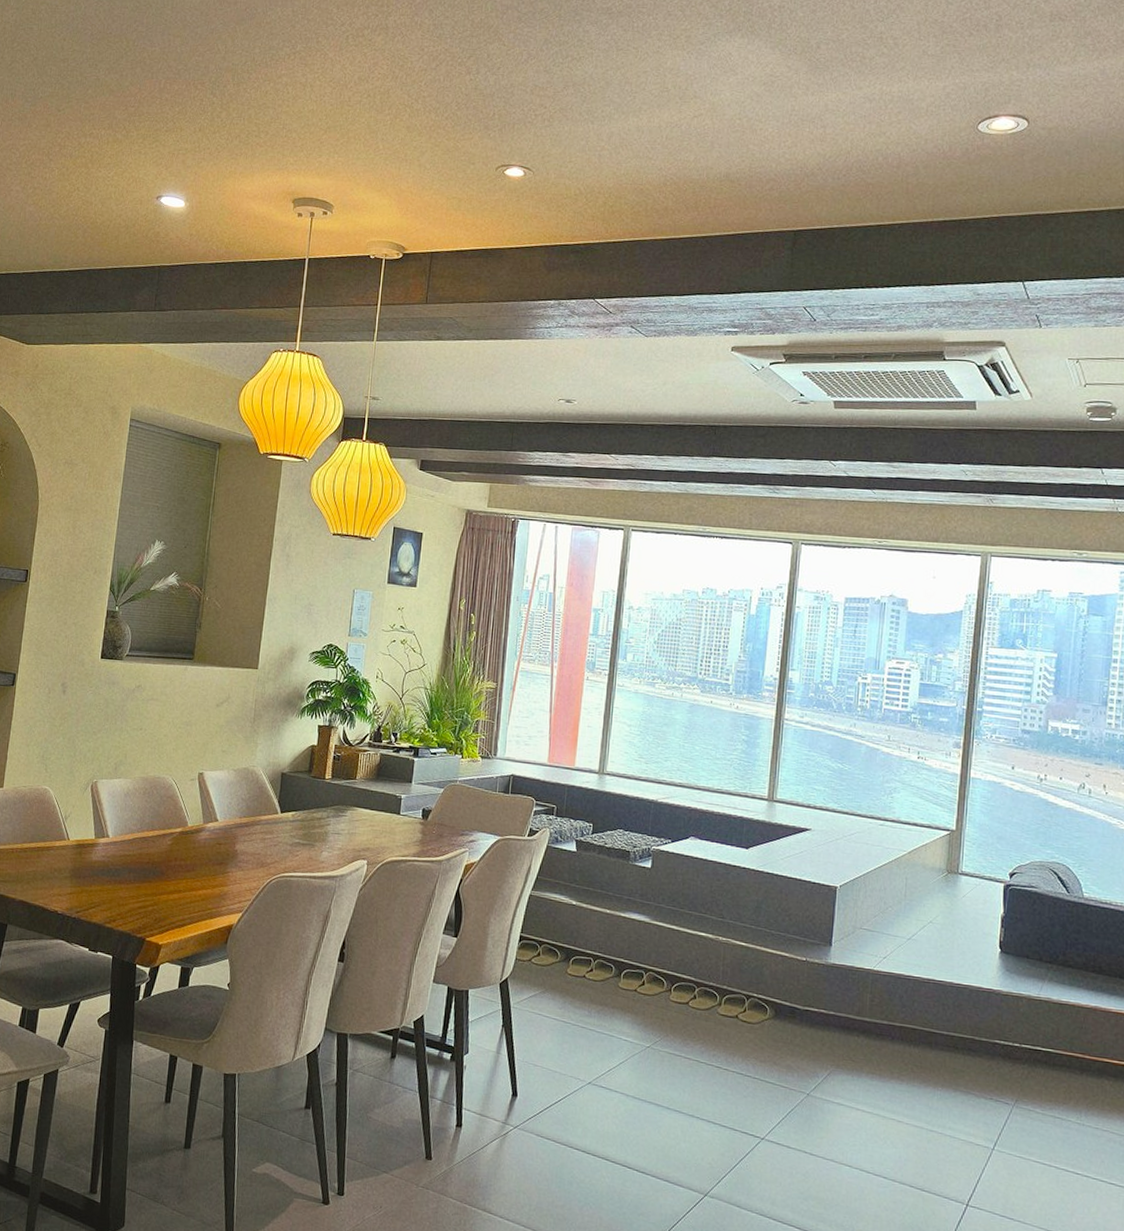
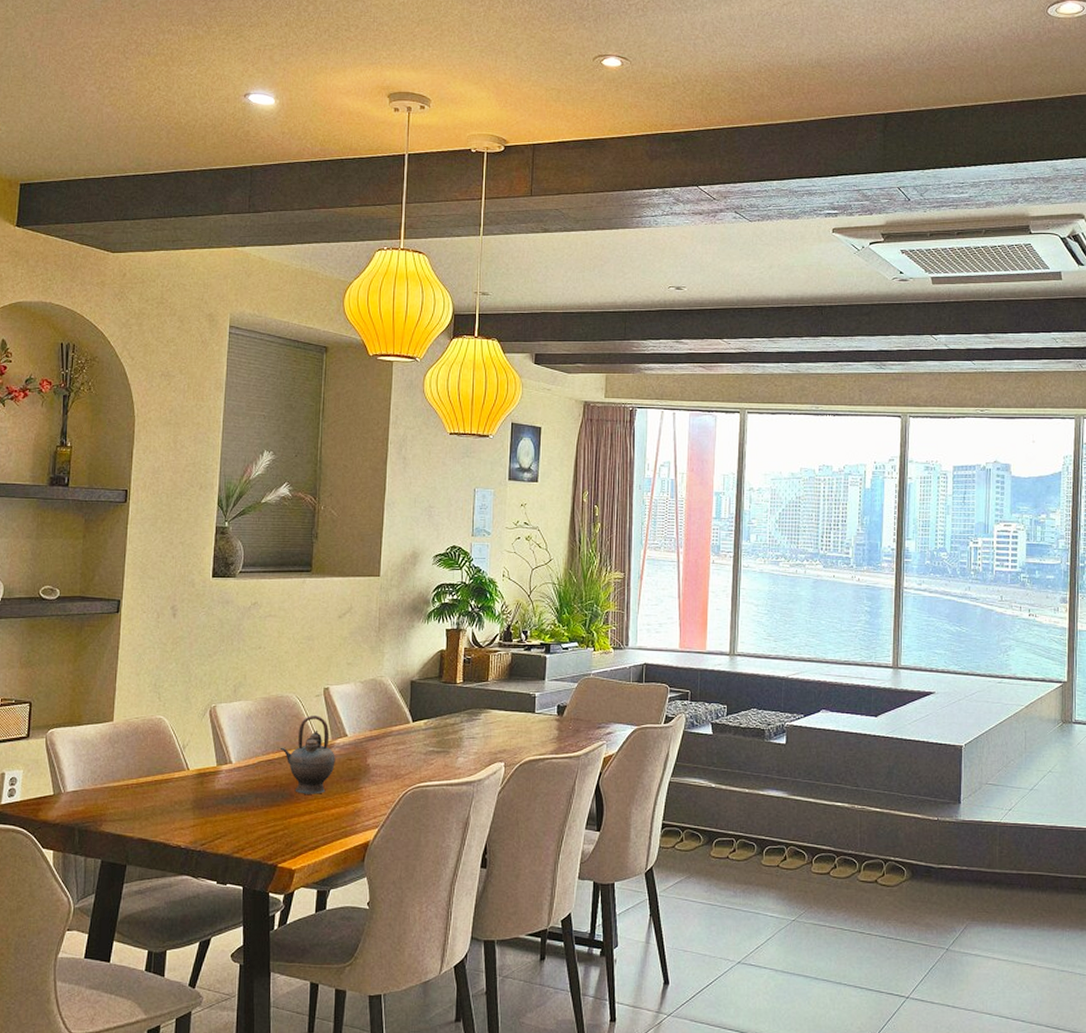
teapot: none [155,798,206,875] -> present [280,716,335,794]

